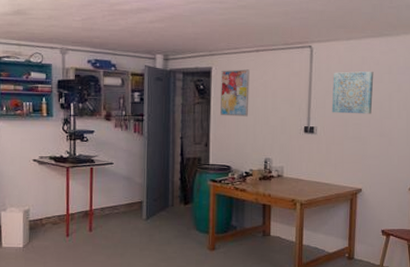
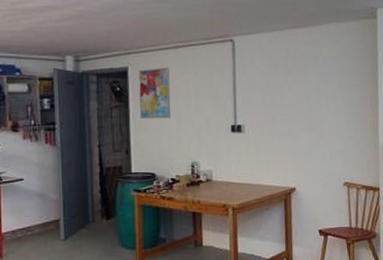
wall art: present [331,71,374,114] -> none [257,63,300,110]

